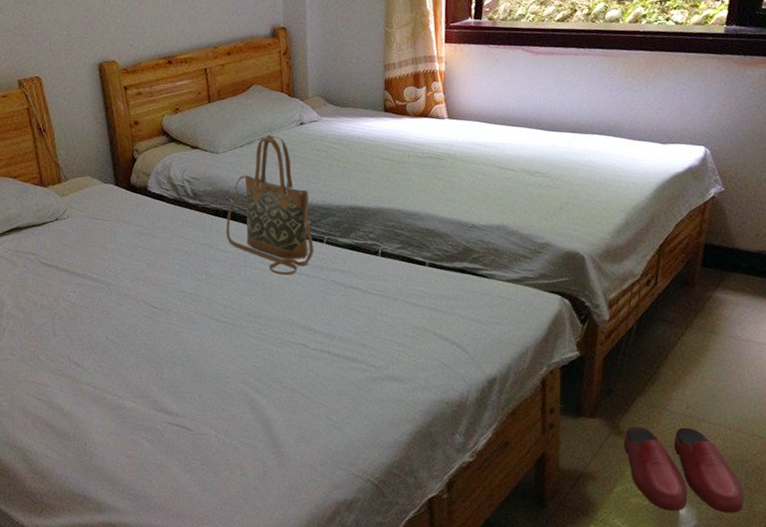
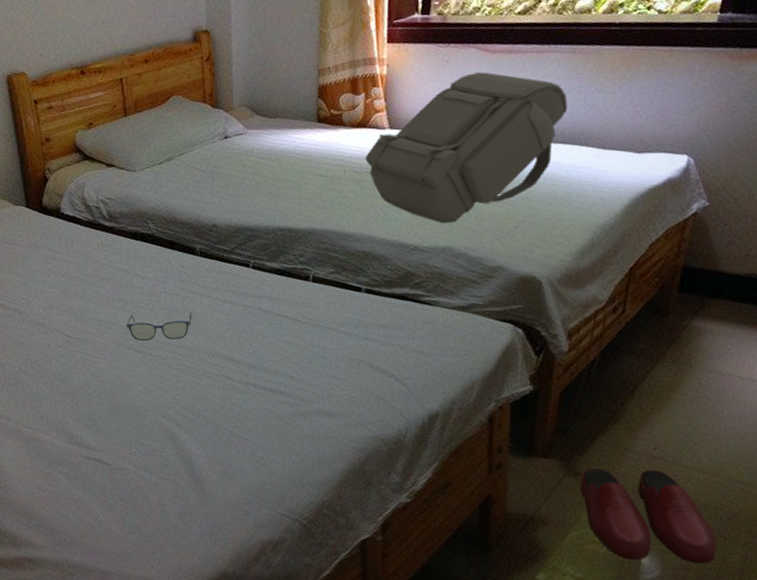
glasses: none [209,284,271,312] -> present [126,312,192,342]
handbag: present [226,135,314,276] -> none [144,150,239,303]
backpack: none [427,70,603,204] -> present [365,72,568,224]

